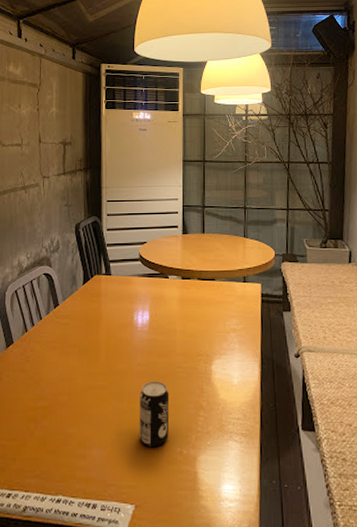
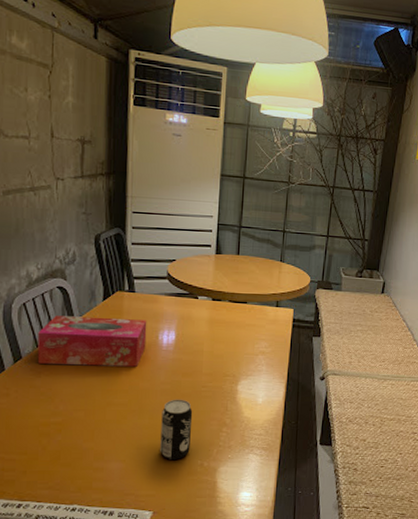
tissue box: none [26,300,123,349] -> present [37,316,147,367]

